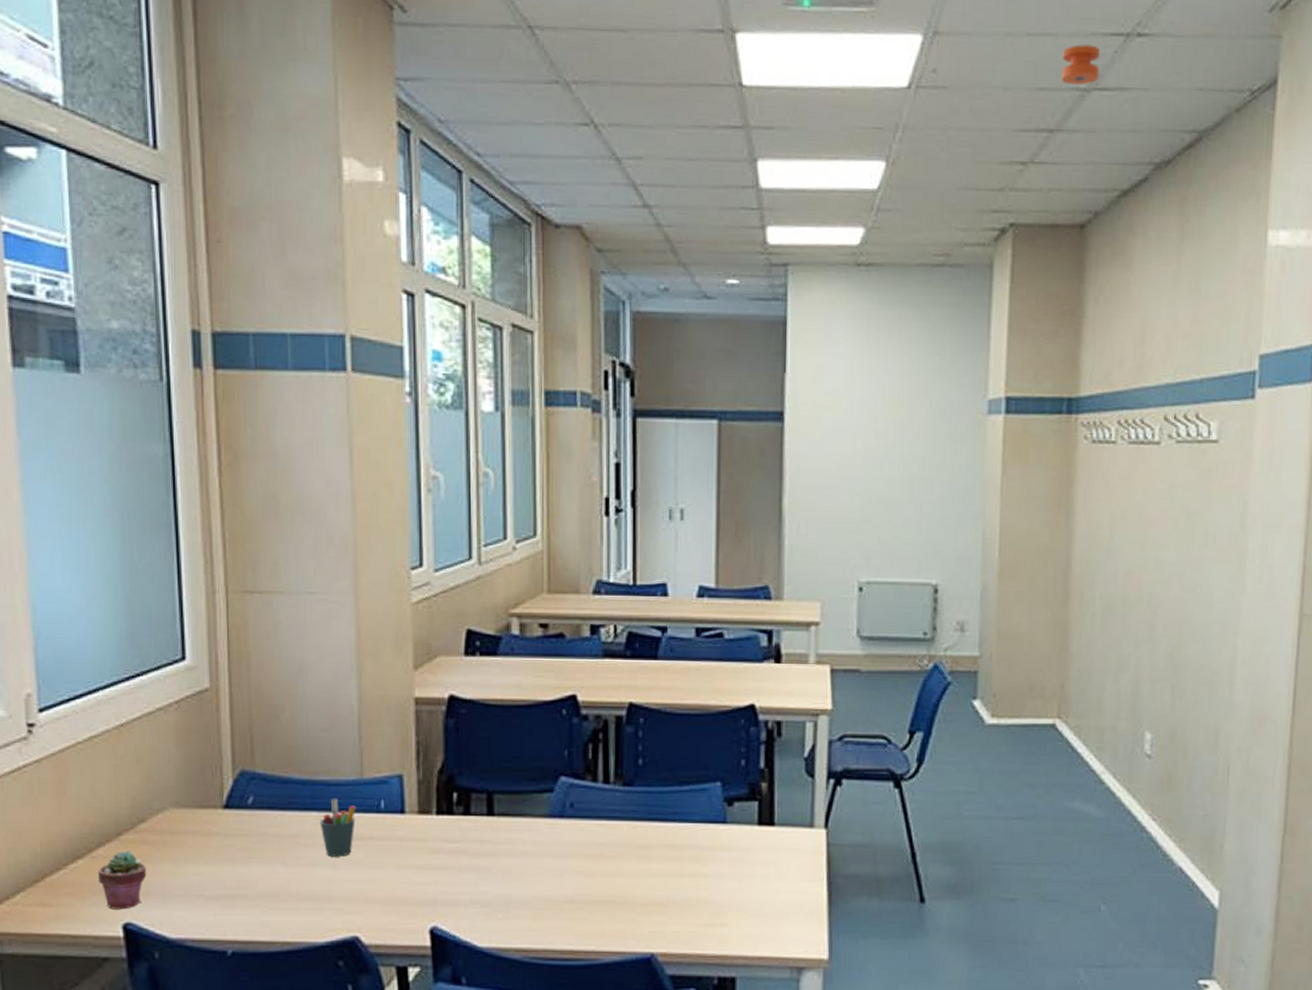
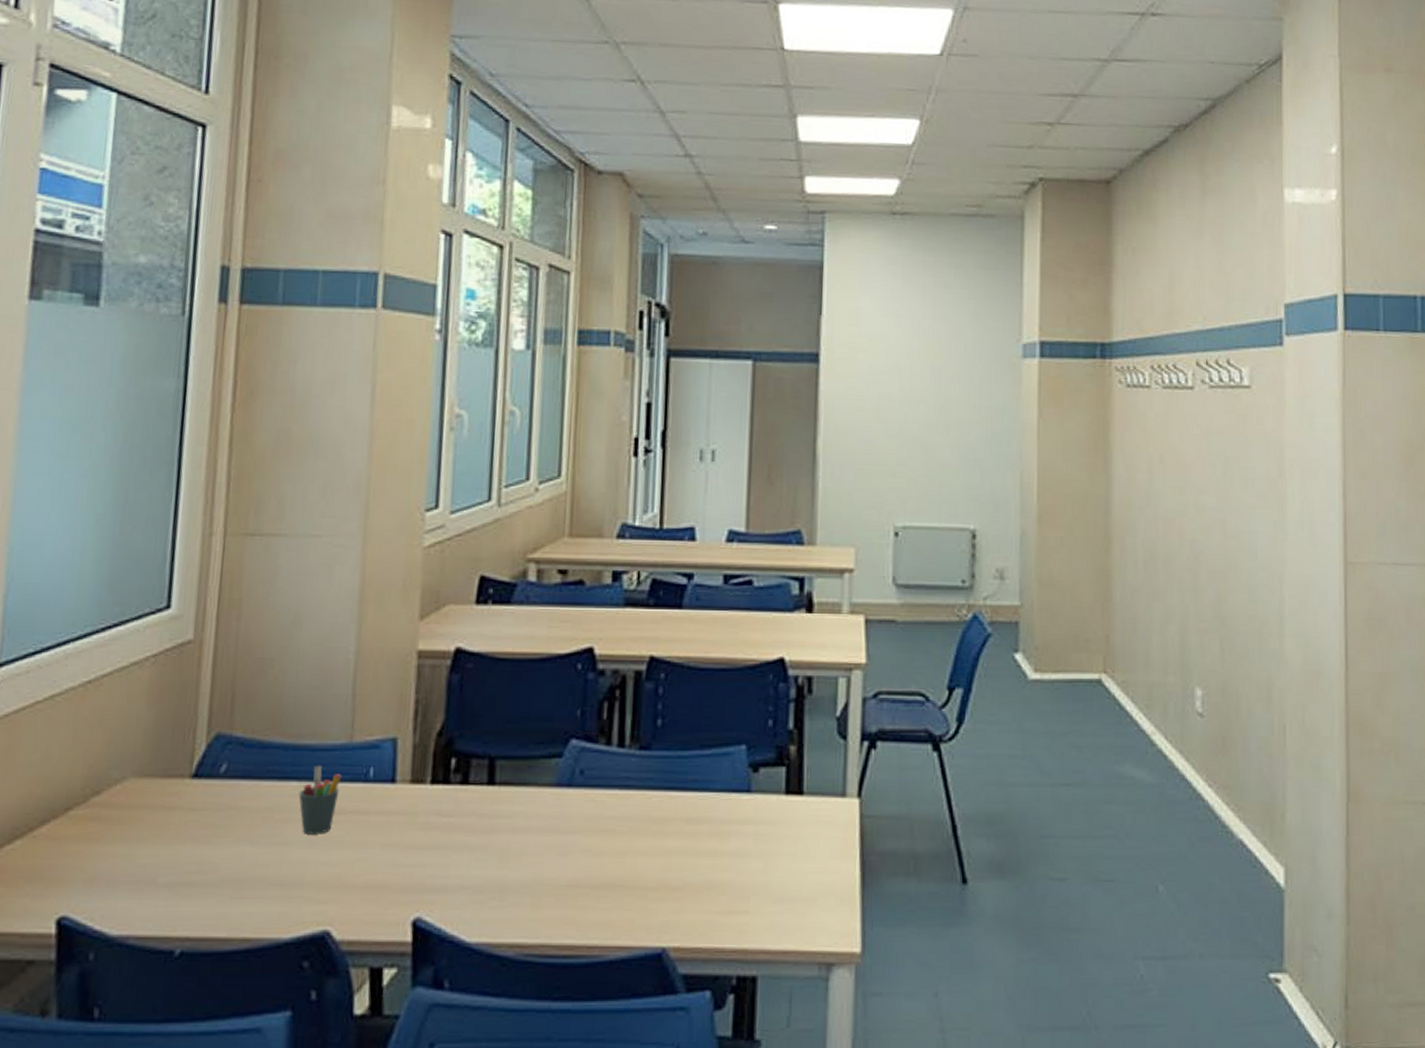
potted succulent: present [98,850,147,910] -> none [36,828,95,900]
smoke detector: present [1061,44,1101,85] -> none [1083,21,1118,57]

